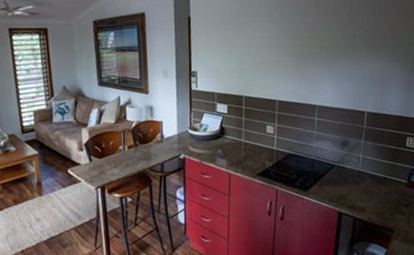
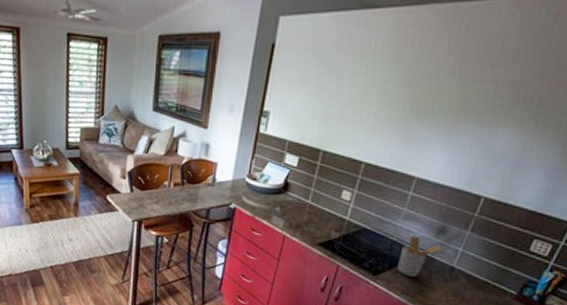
utensil holder: none [320,152,348,186] -> present [397,236,442,277]

